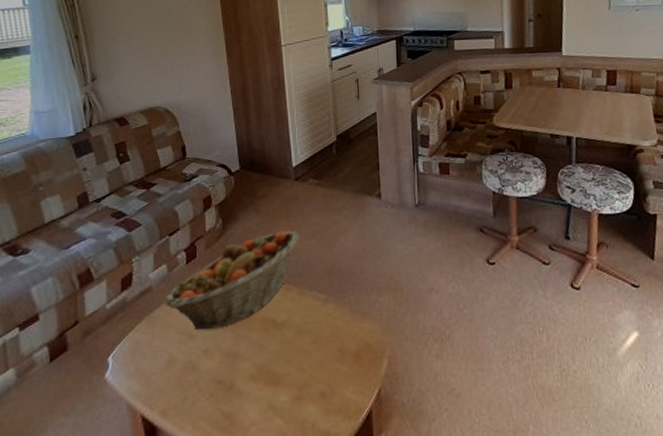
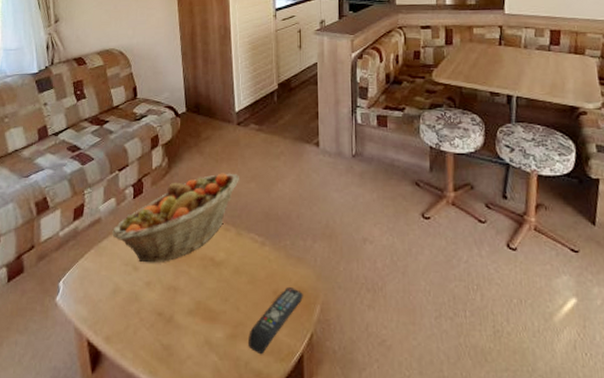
remote control: none [314,342,370,415] -> present [248,286,303,355]

